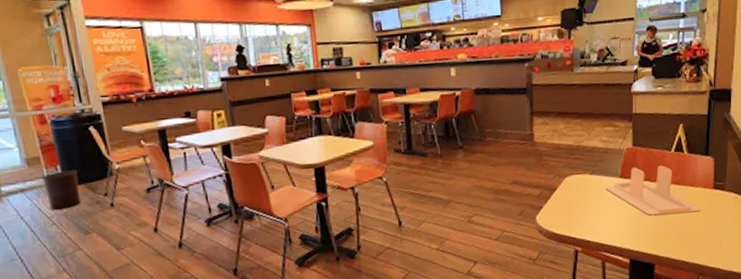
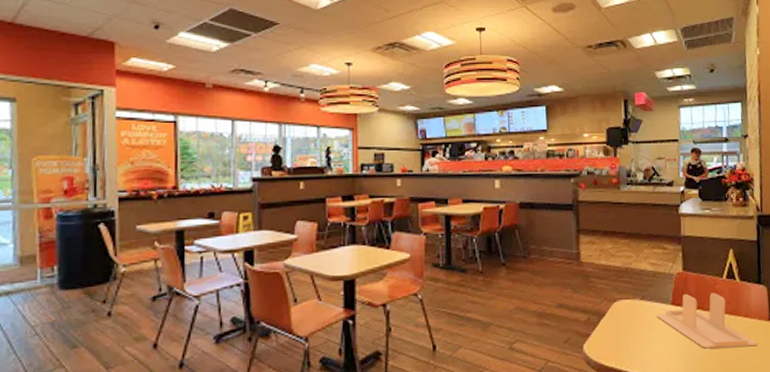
waste bin: present [41,170,81,210] -> none [33,271,76,319]

